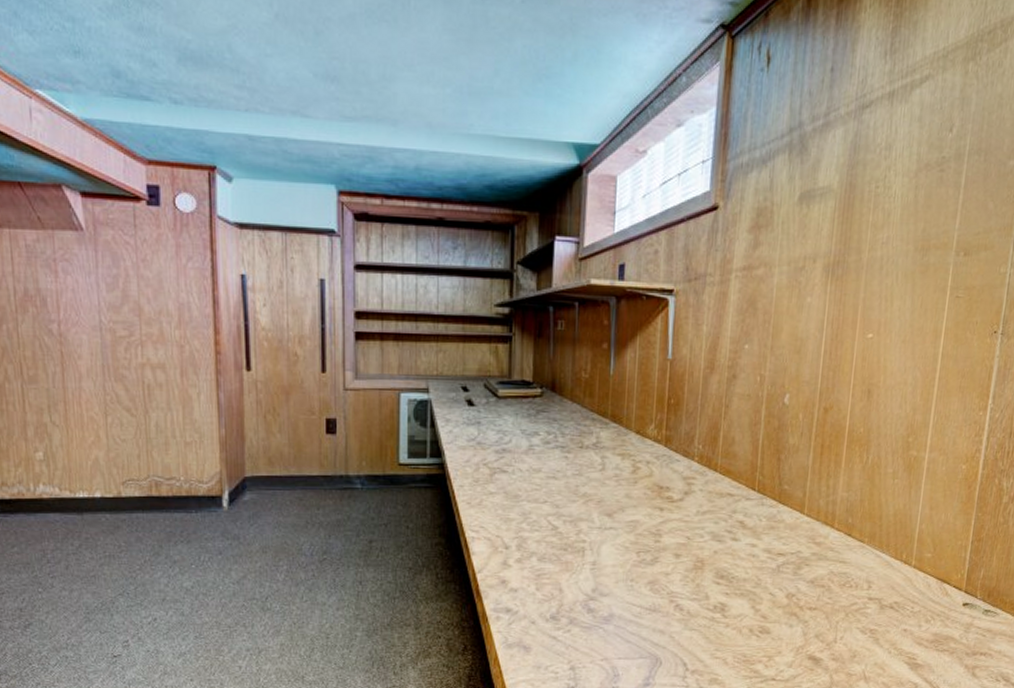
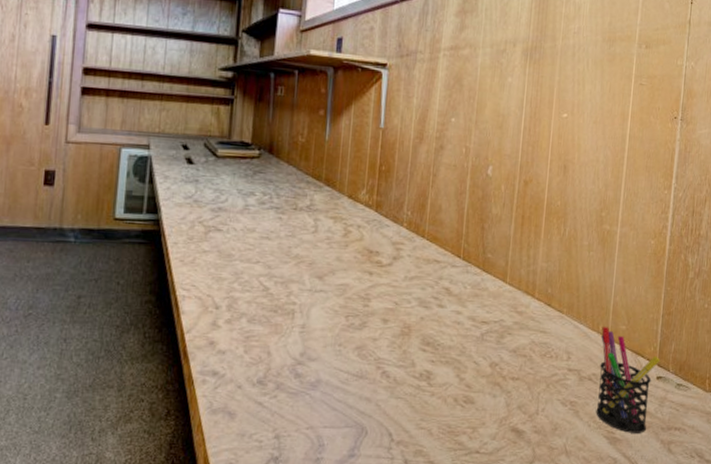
pen holder: none [897,555,968,659] -> present [596,327,660,433]

